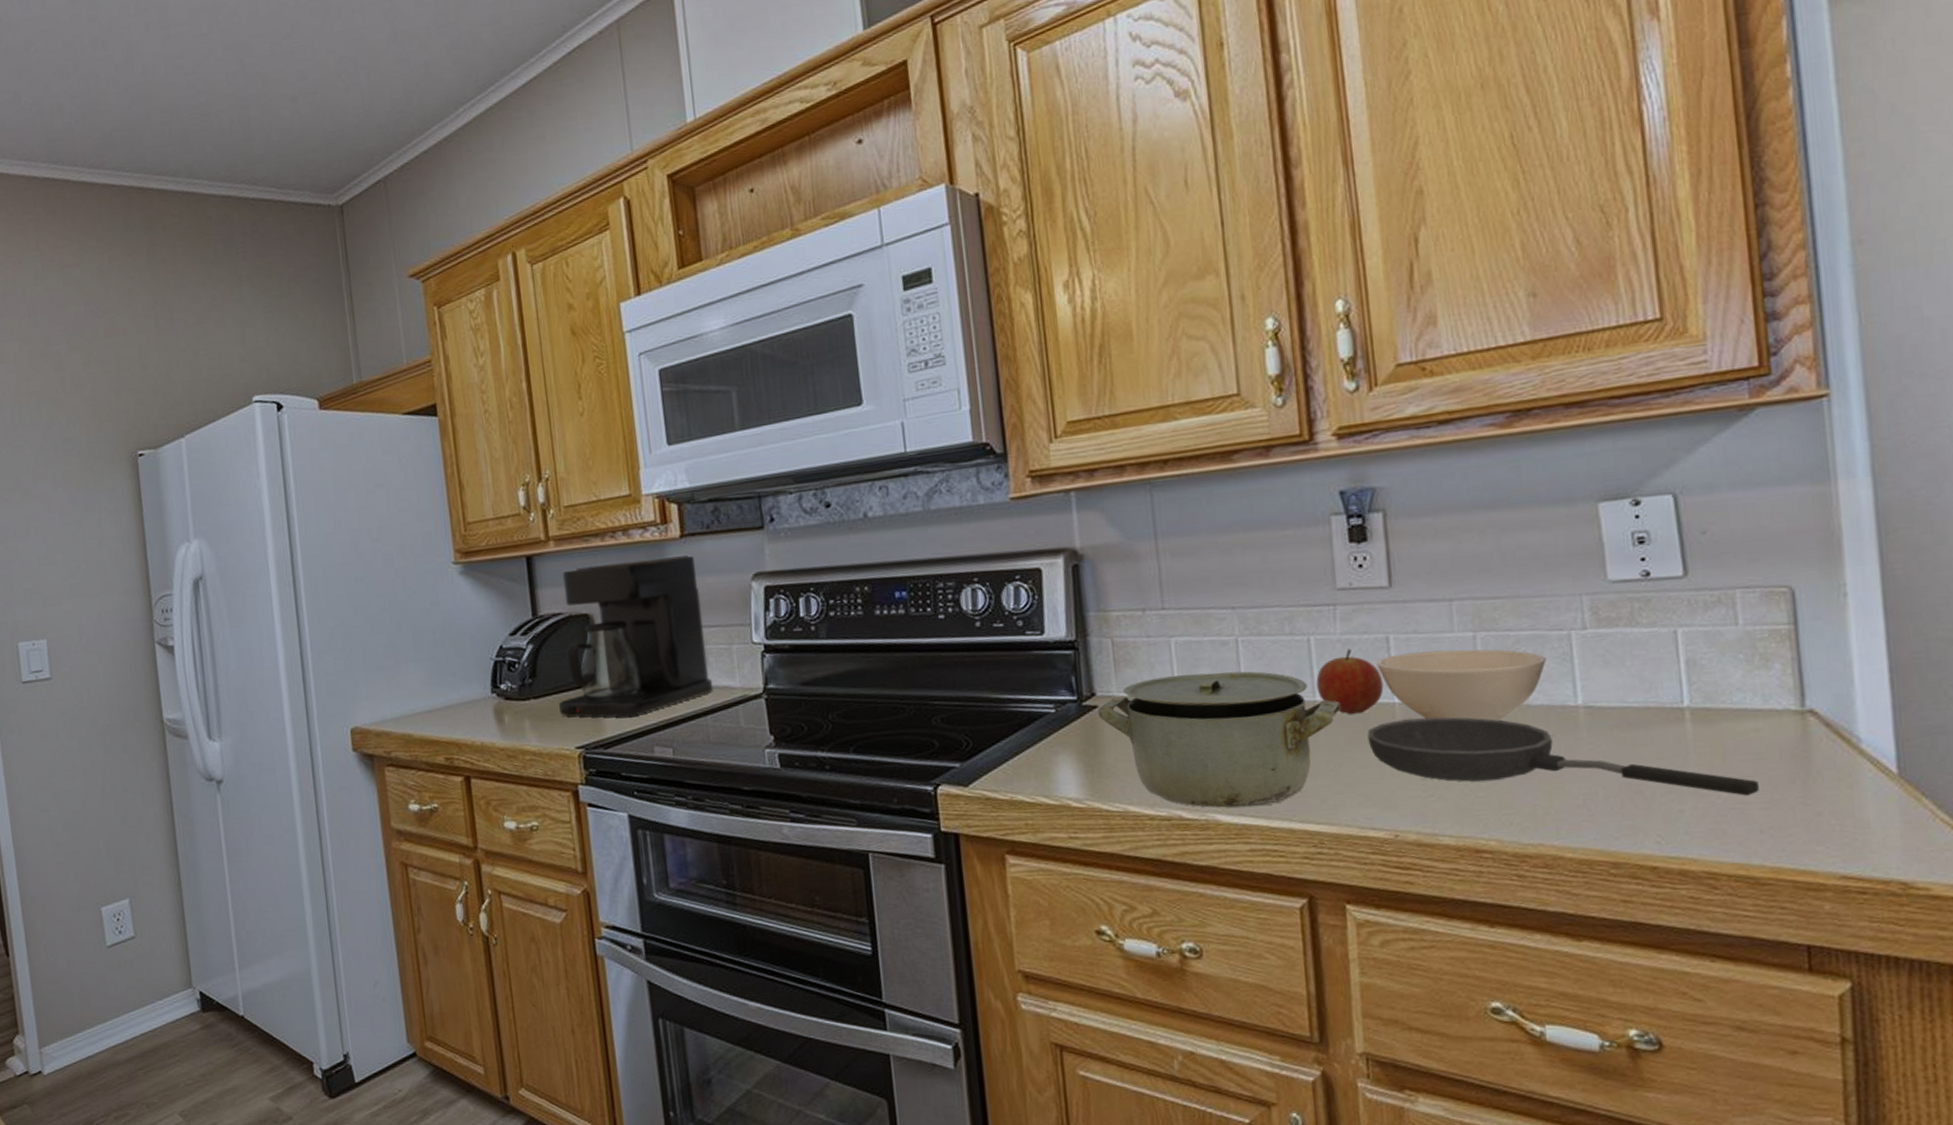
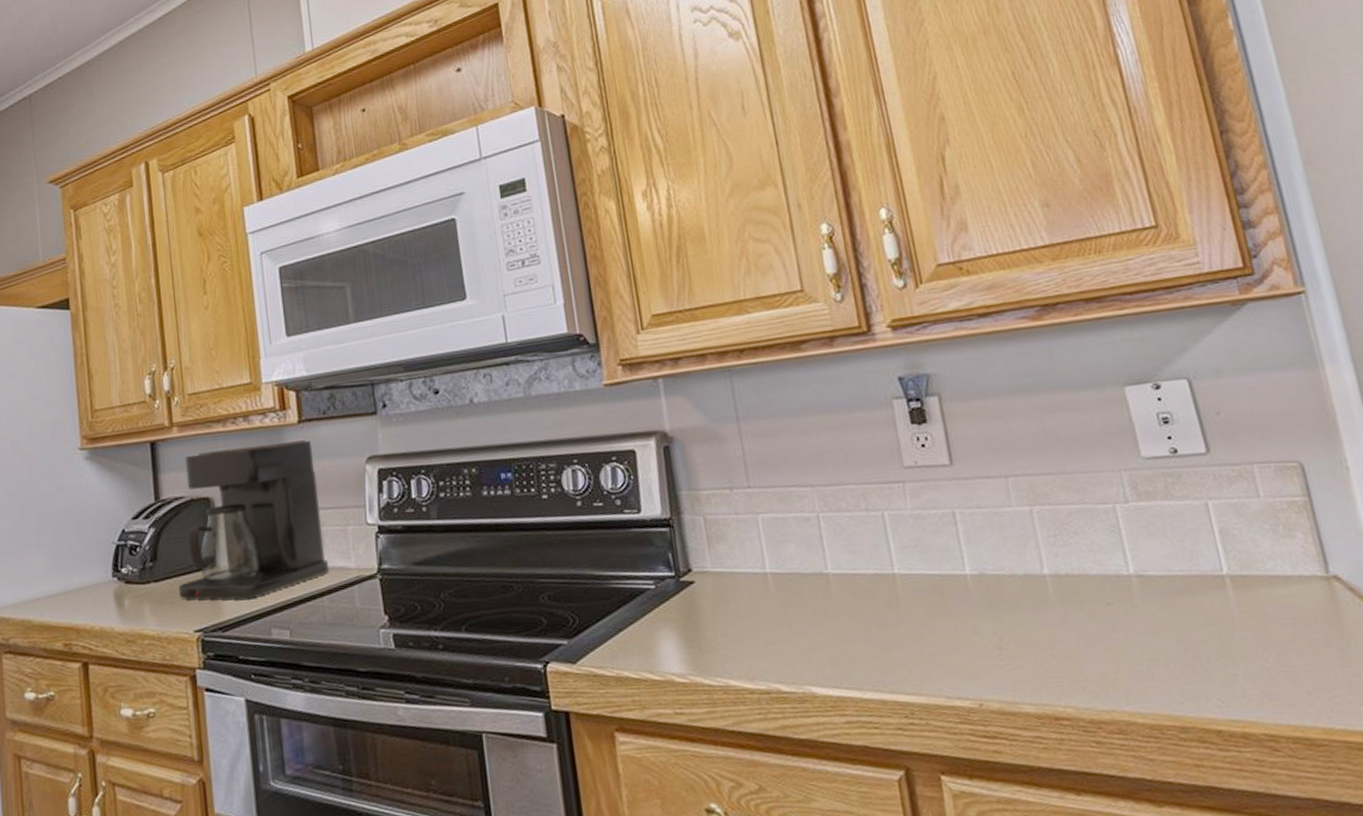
saucepan: present [1097,671,1341,809] -> none [694,545,918,681]
fruit: present [1316,648,1384,715] -> none [893,523,955,587]
frying pan: present [1367,717,1759,796] -> none [944,587,1302,659]
bowl: present [1376,649,1546,721] -> none [946,522,1097,591]

